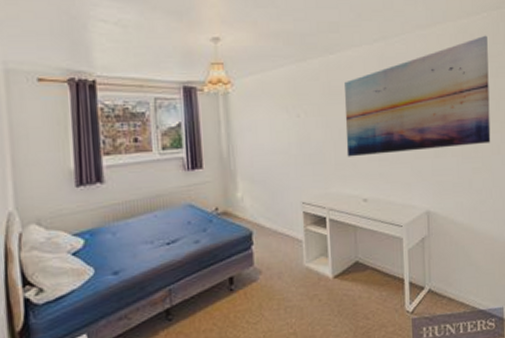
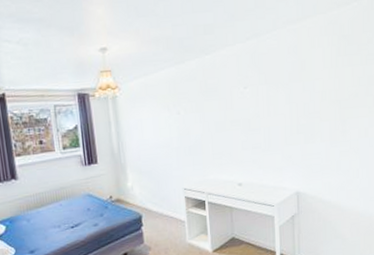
wall art: present [344,35,491,157] -> none [219,24,359,147]

